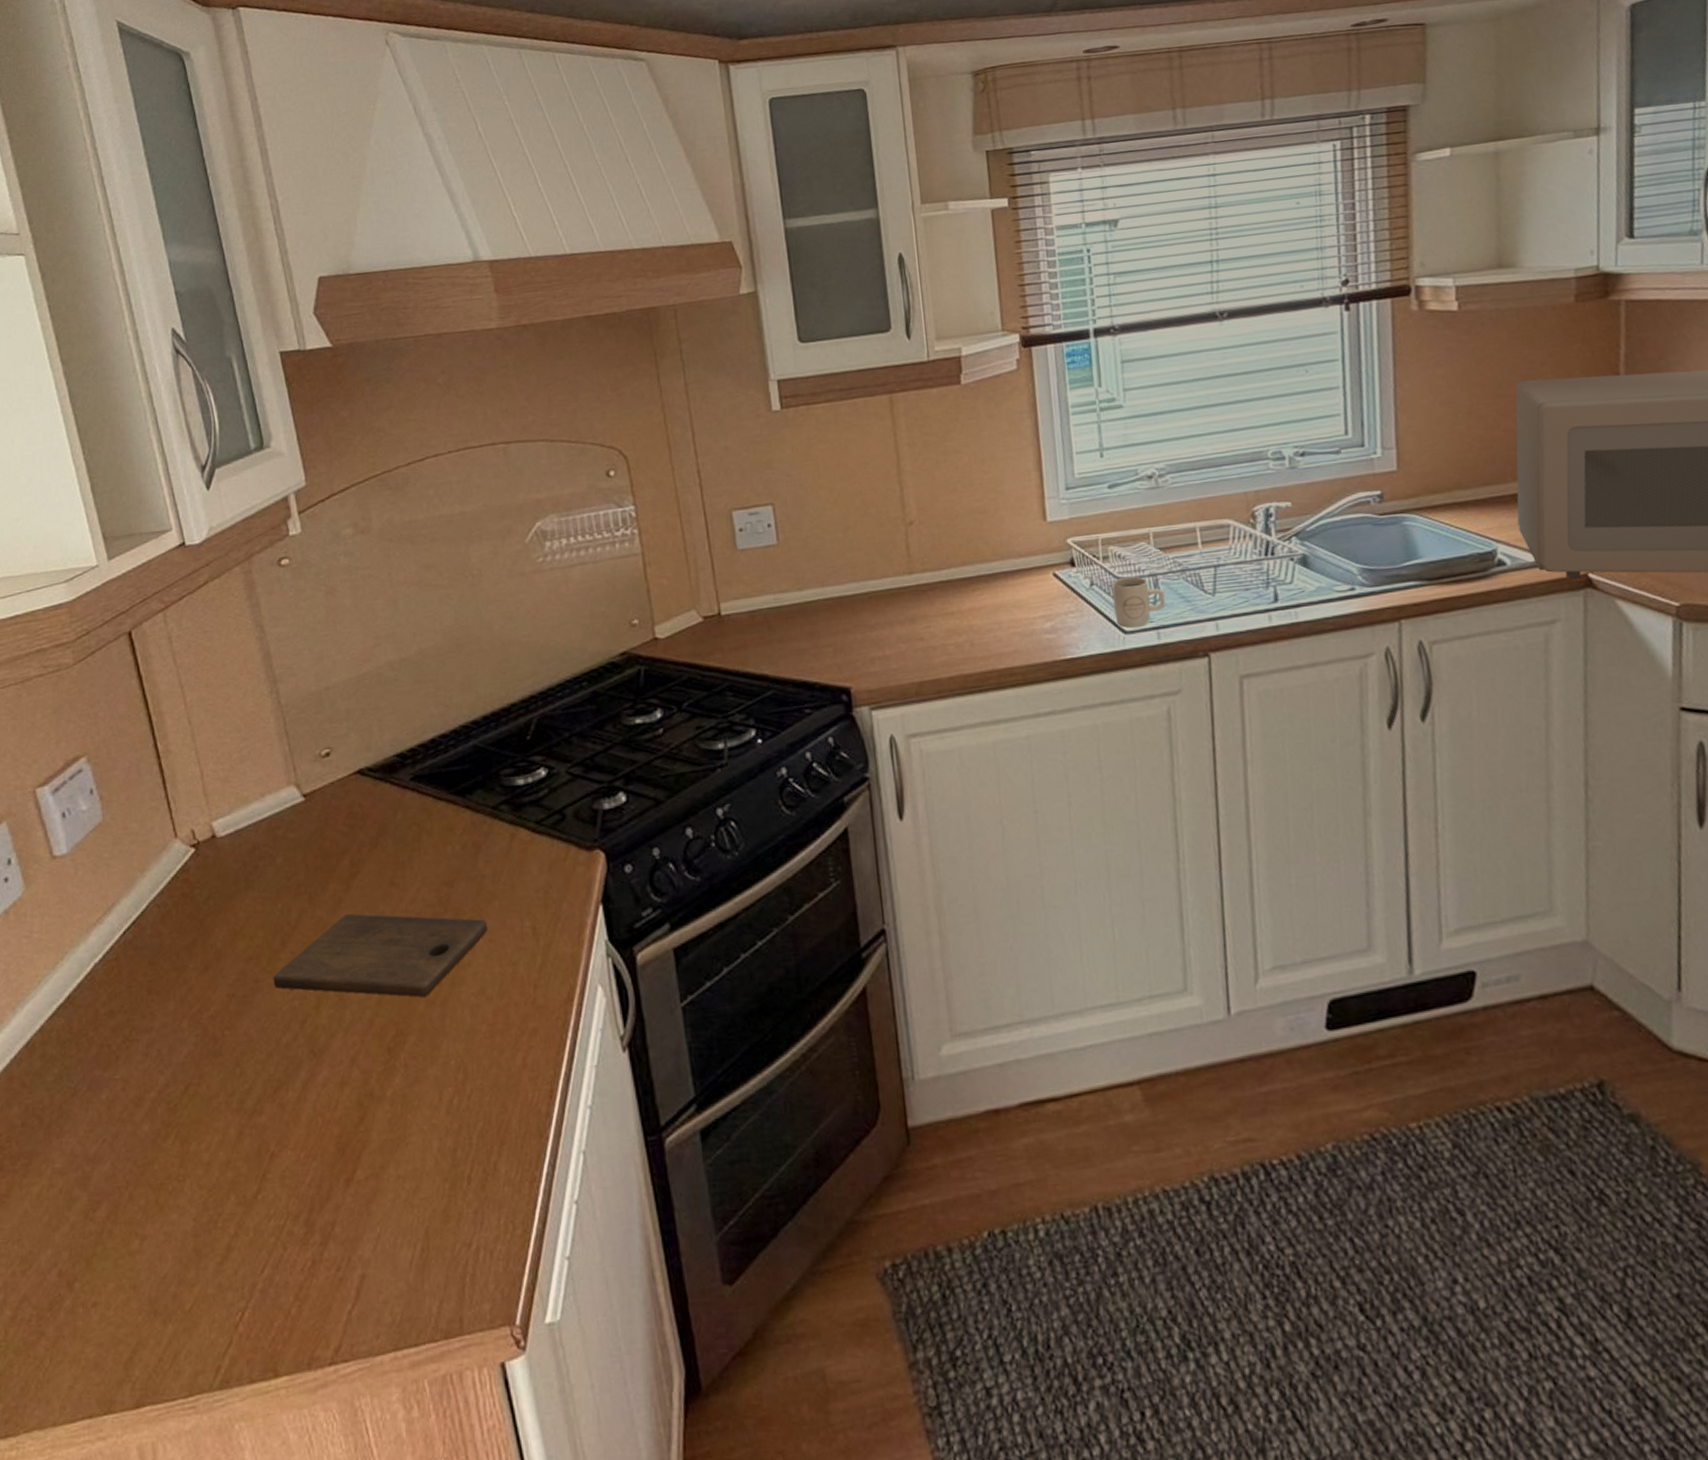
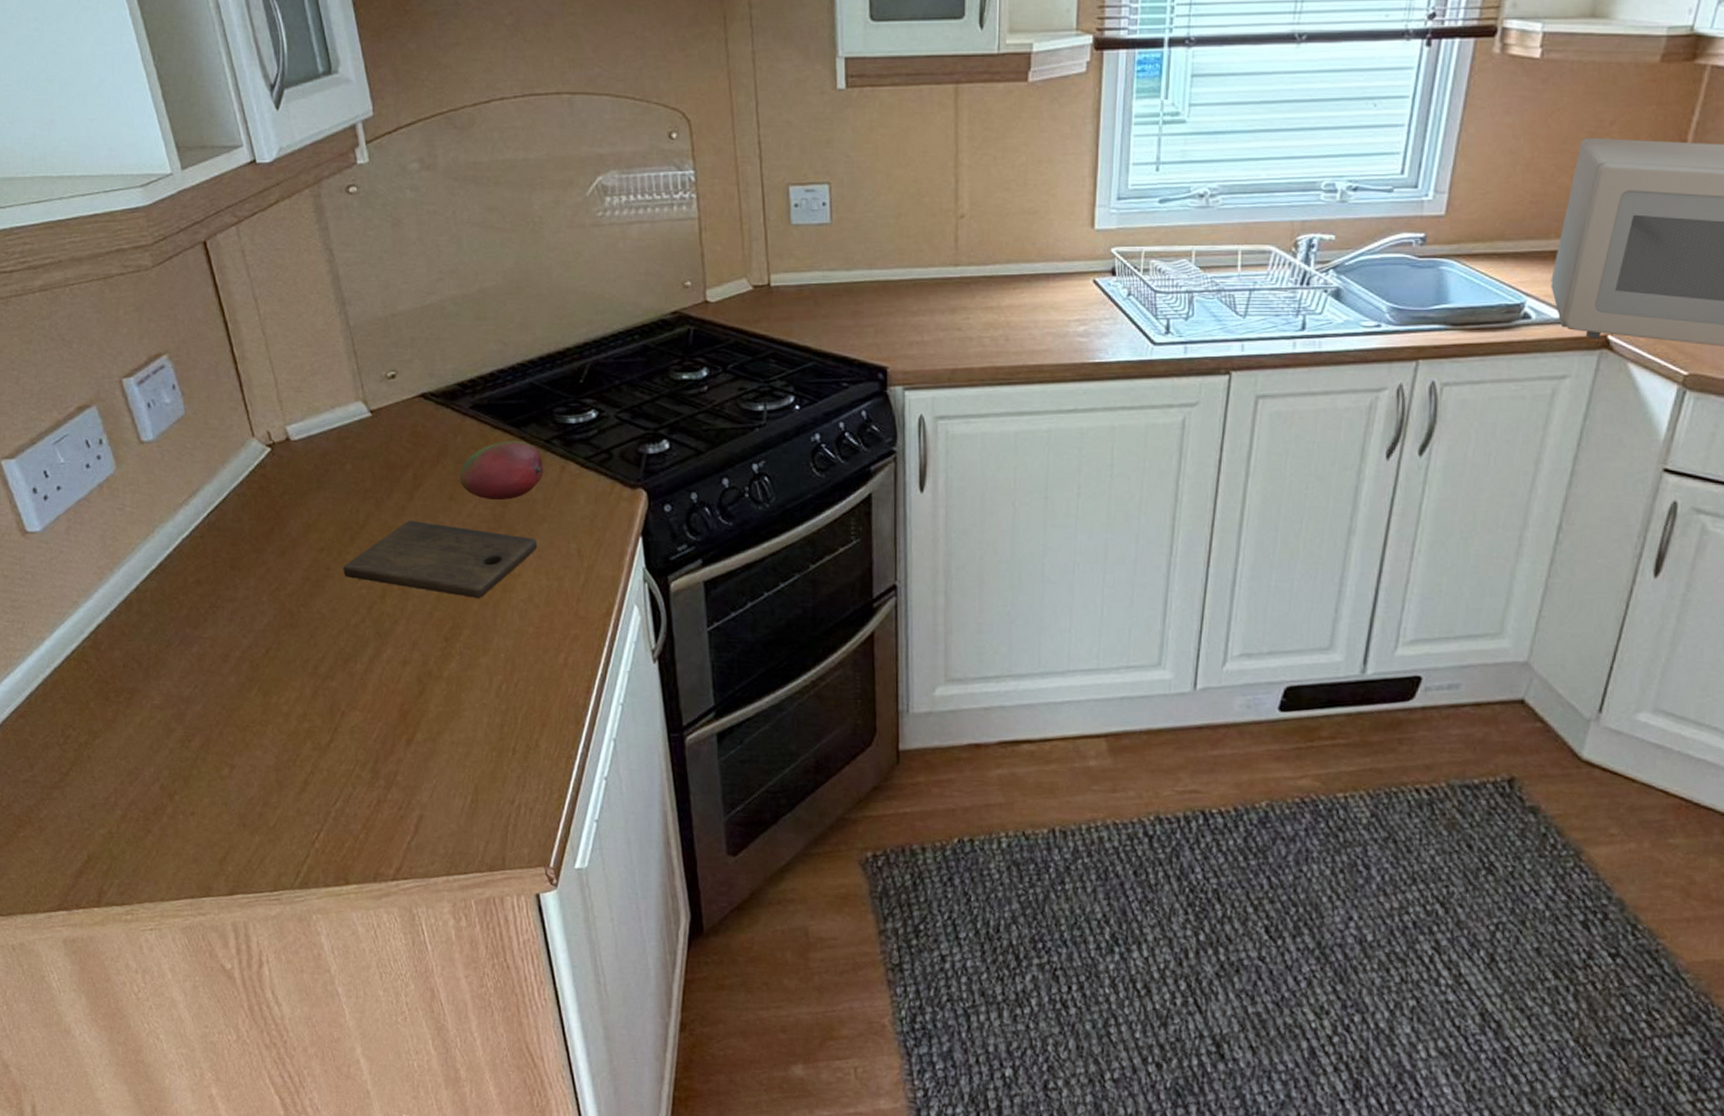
fruit: none [401,810,492,881] -> present [460,440,543,500]
mug: present [1112,576,1165,629] -> none [1147,291,1197,341]

